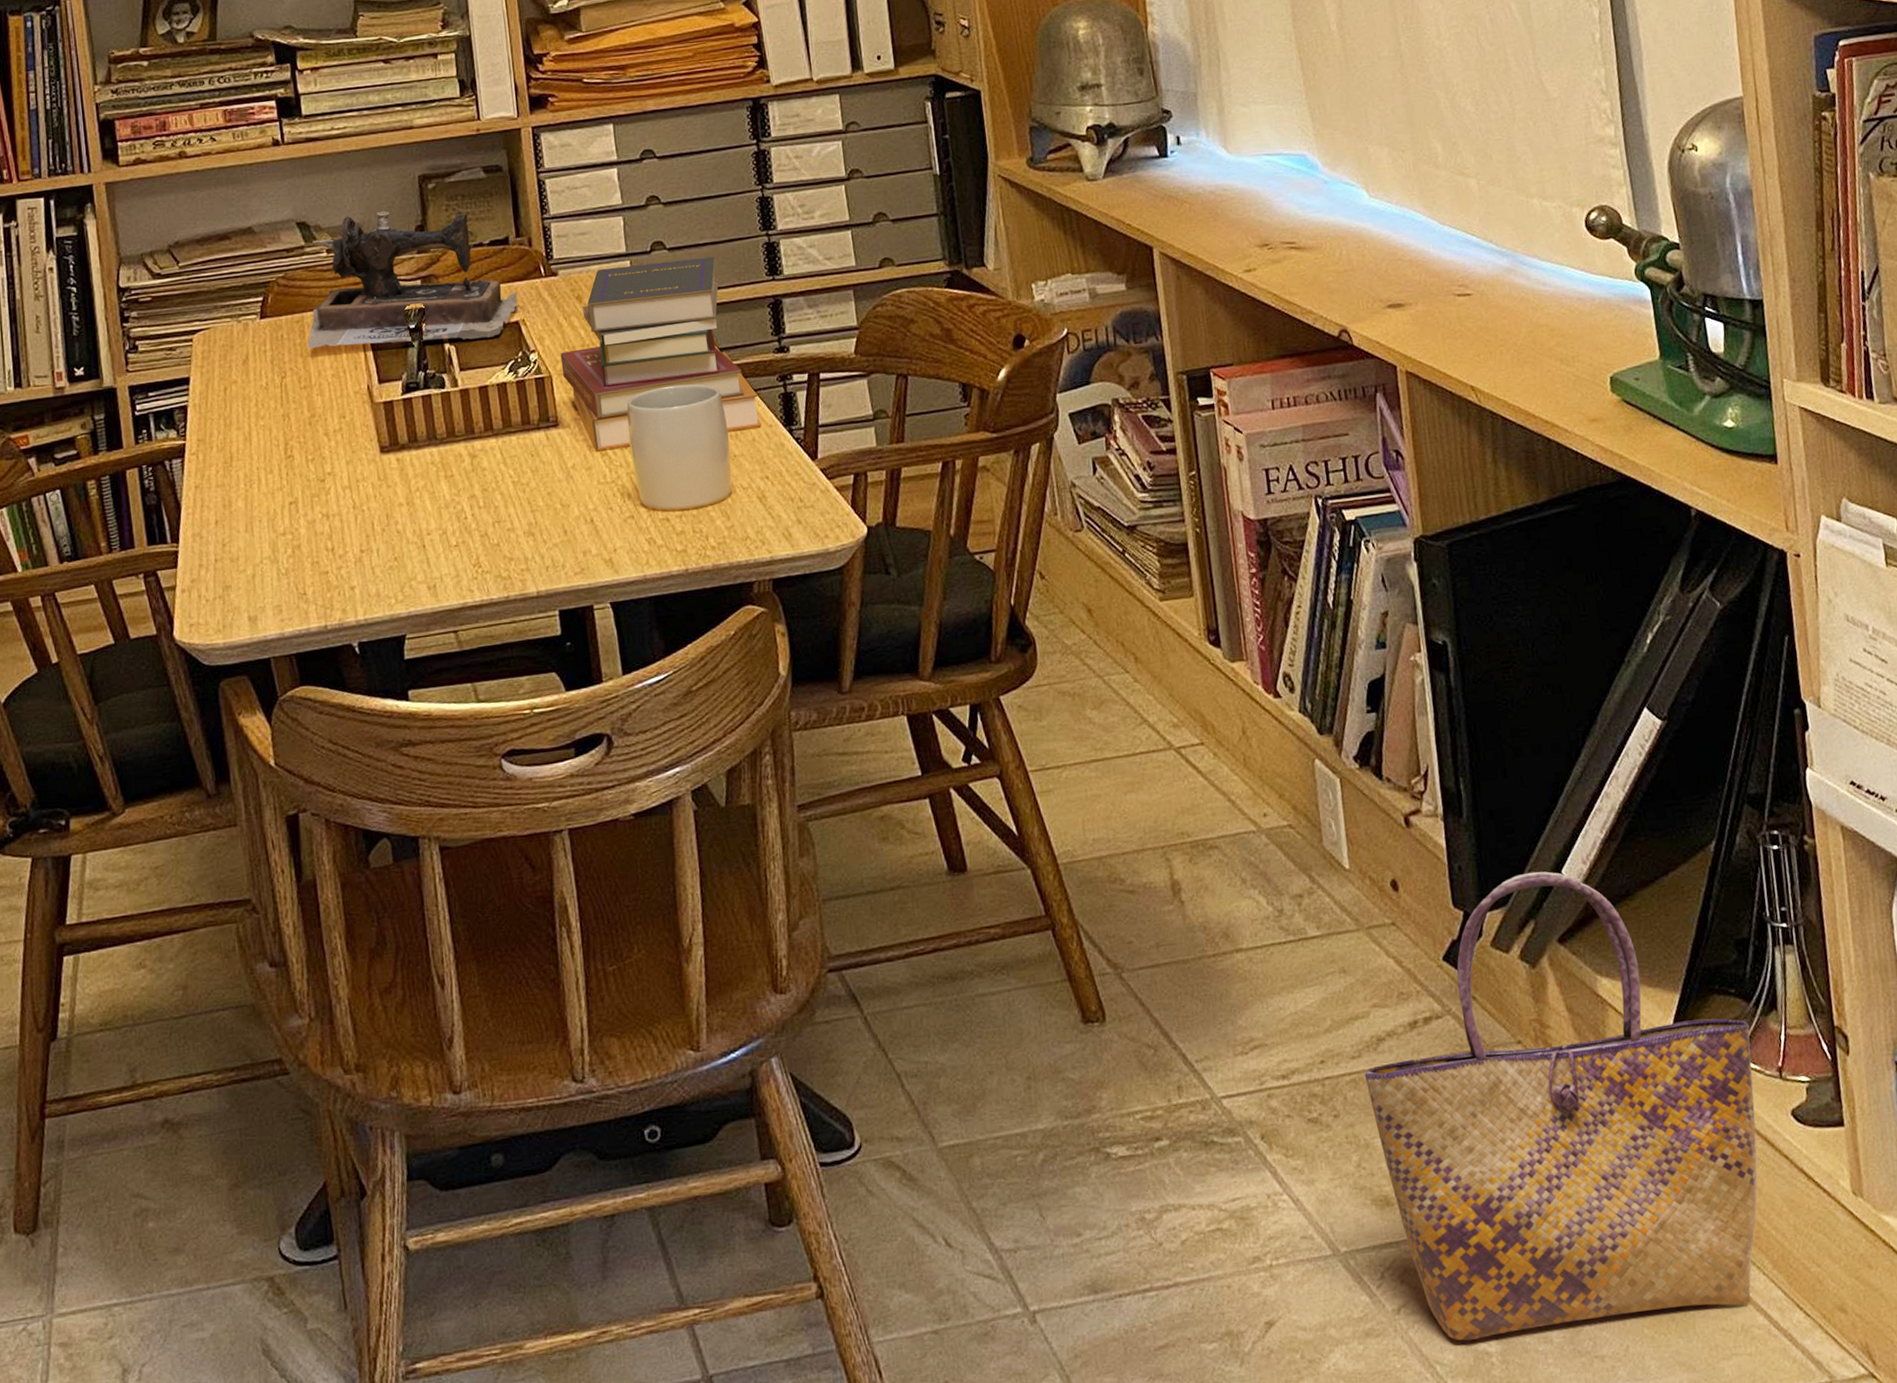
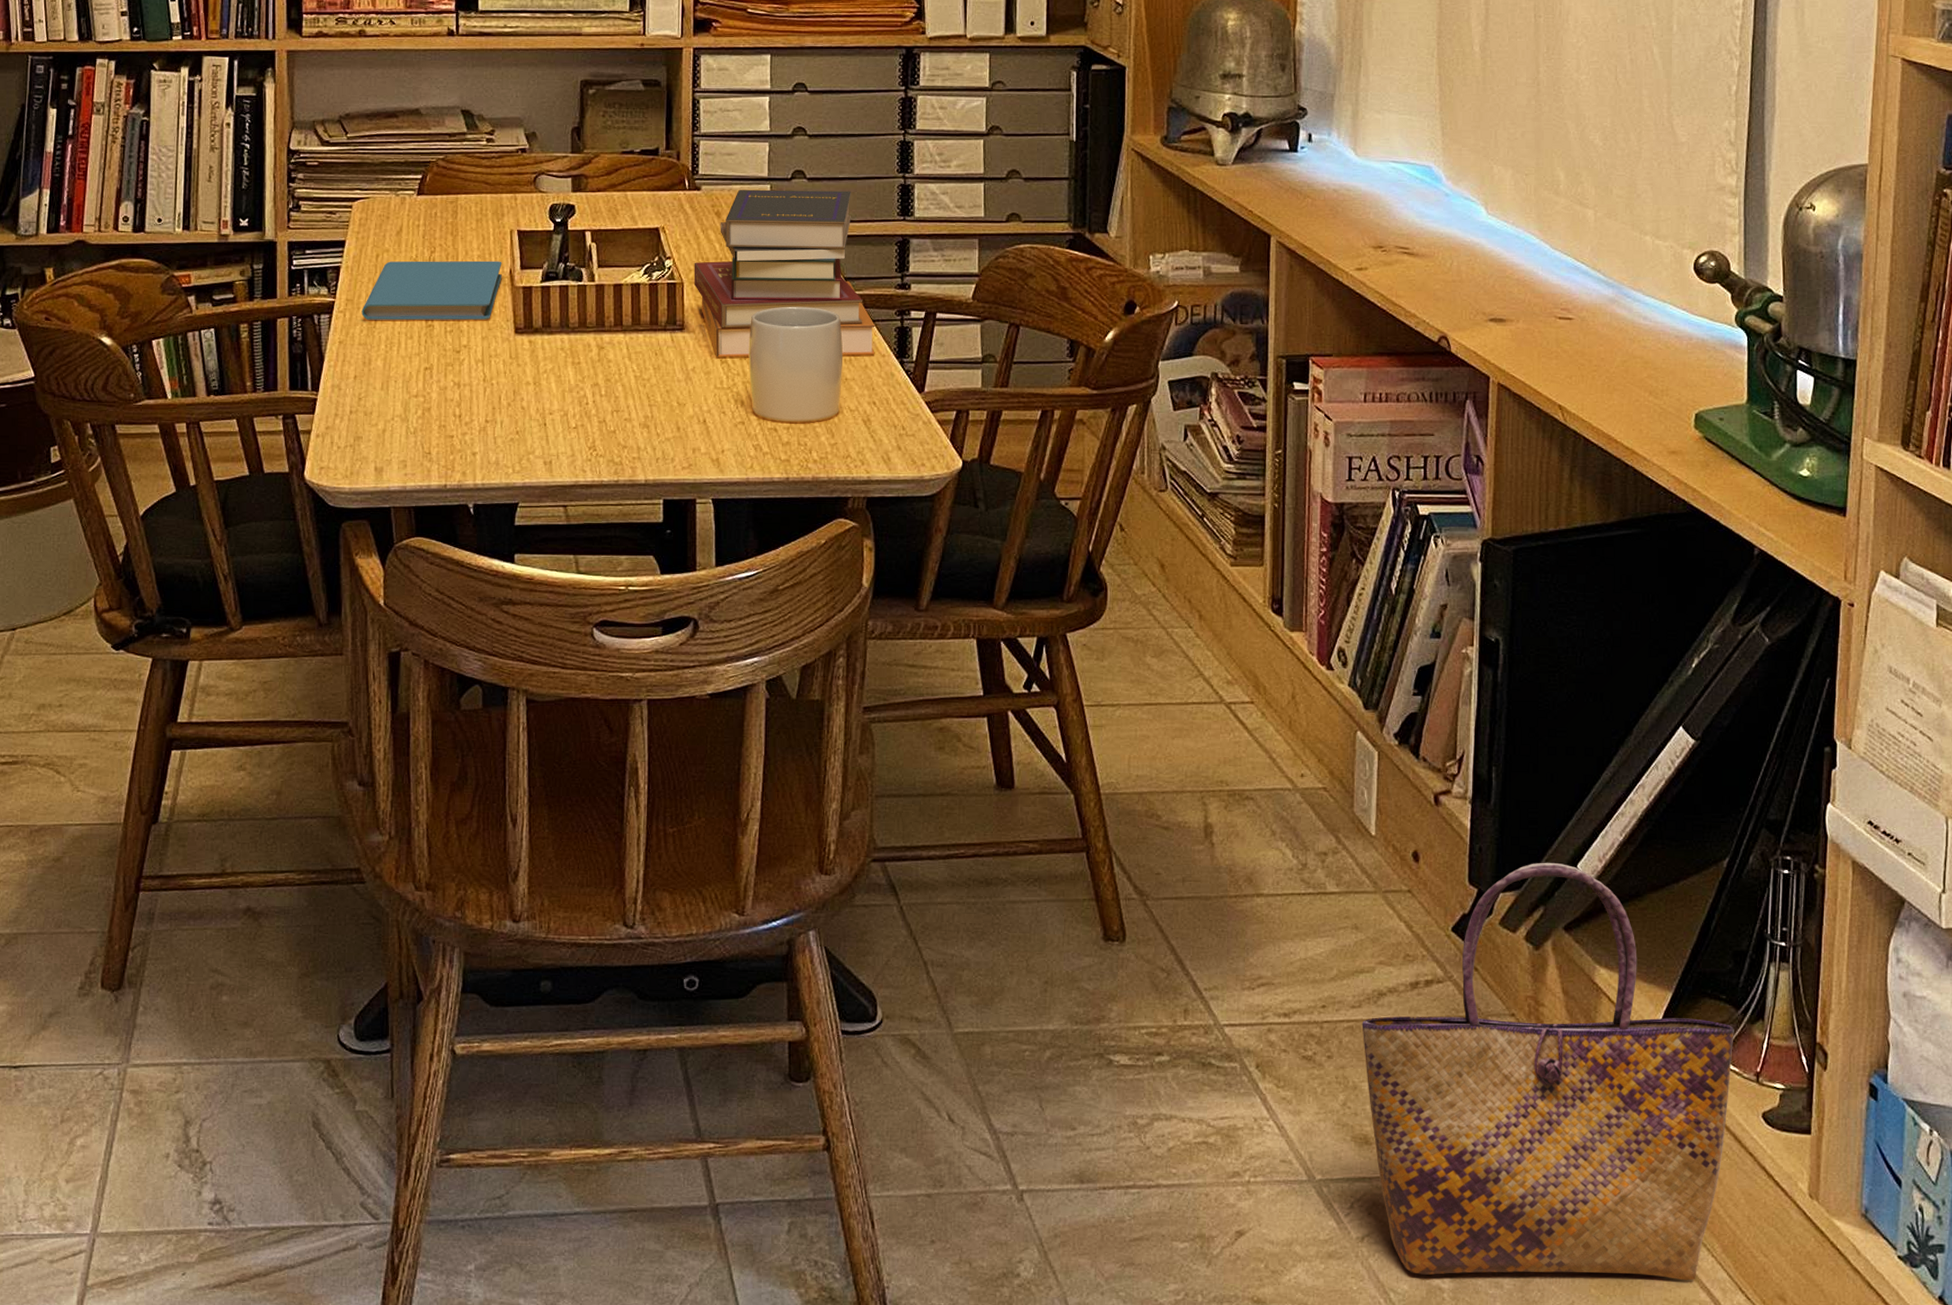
book: none [215,377,360,459] -> present [361,260,502,321]
sewing machine: present [307,209,518,349] -> none [458,109,661,240]

